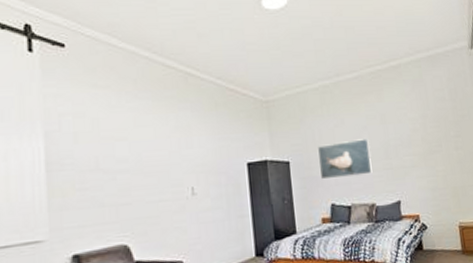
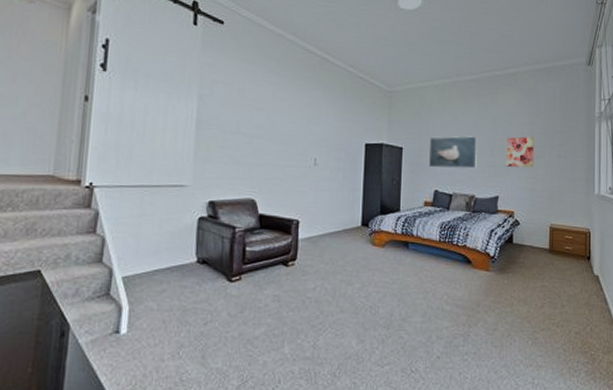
wall art: none [399,132,432,167] -> present [505,136,534,168]

